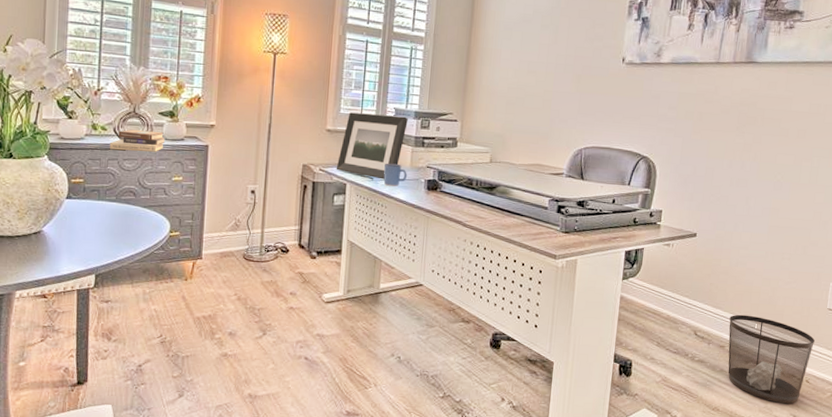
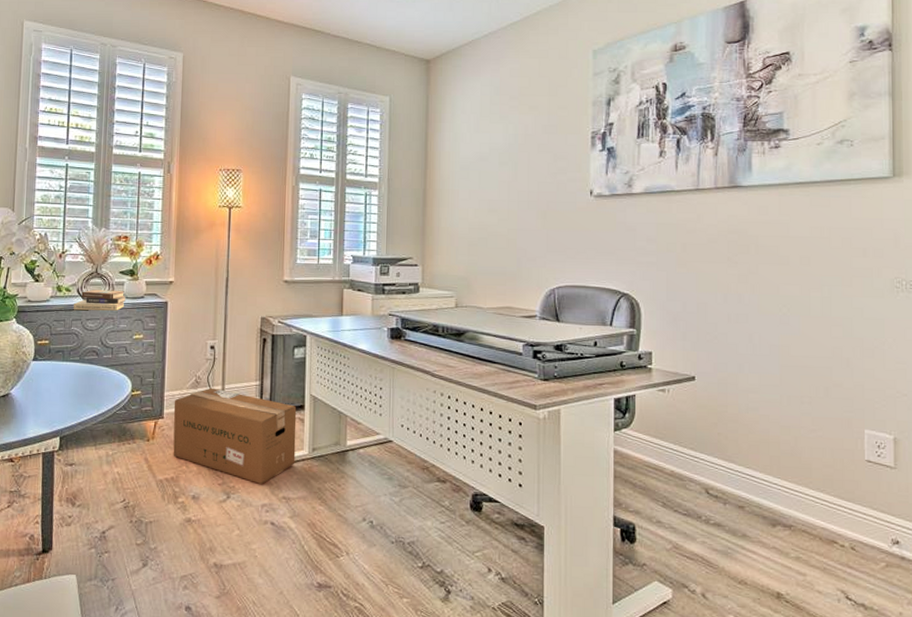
box: none [211,231,334,323] -> present [173,388,297,485]
picture frame: present [336,112,408,180] -> none [295,262,366,330]
mug: present [383,163,407,187] -> none [344,312,369,337]
waste bin: present [728,314,815,404] -> none [746,468,855,577]

